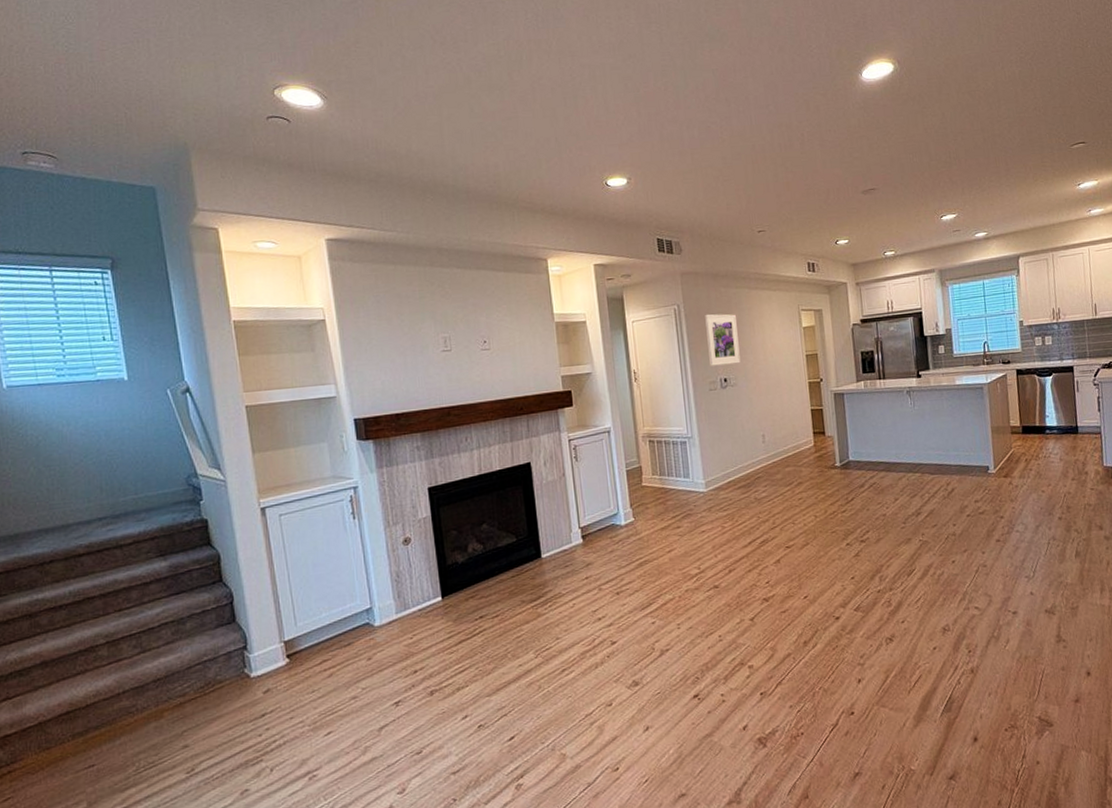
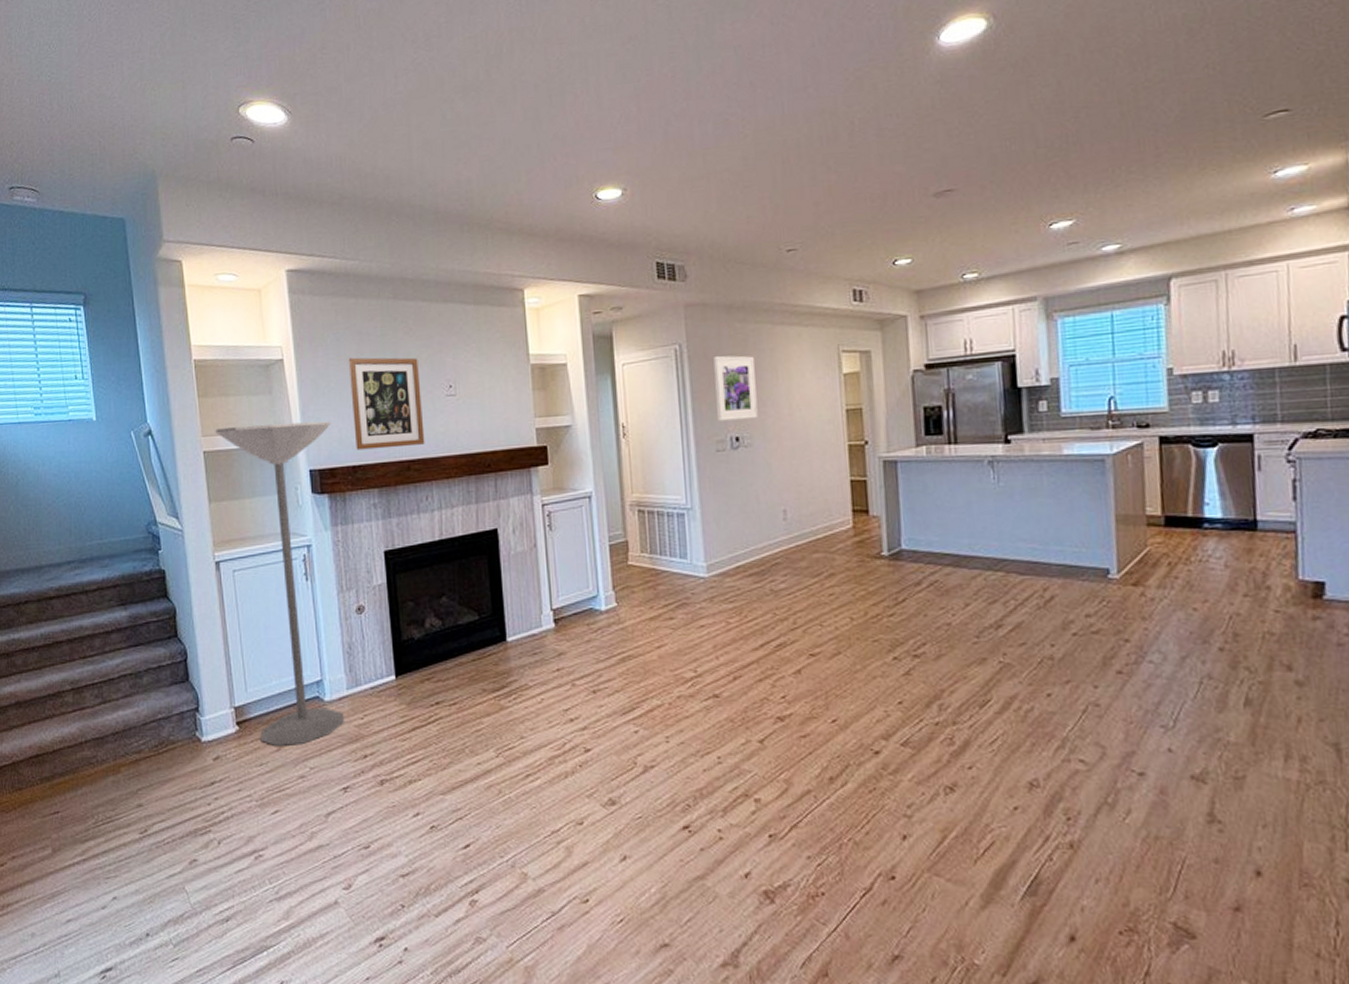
floor lamp: none [257,374,394,673] -> present [215,421,344,746]
wall art: none [389,317,463,400] -> present [348,357,425,450]

